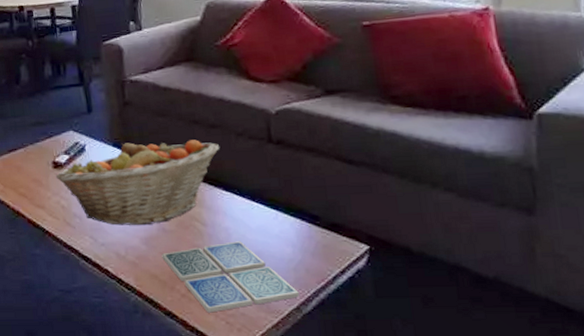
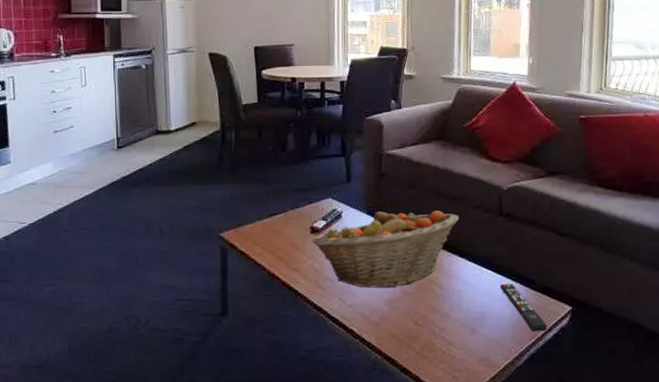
drink coaster: present [161,241,299,313] -> none [402,303,514,368]
remote control: none [275,219,340,275] -> present [499,283,548,332]

